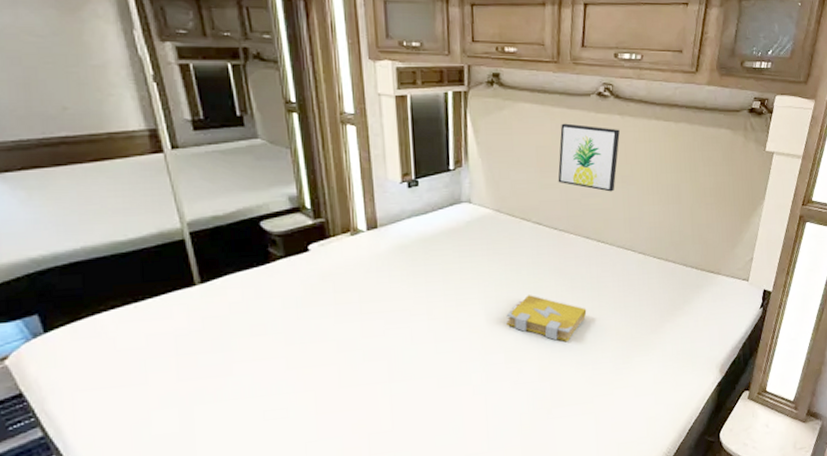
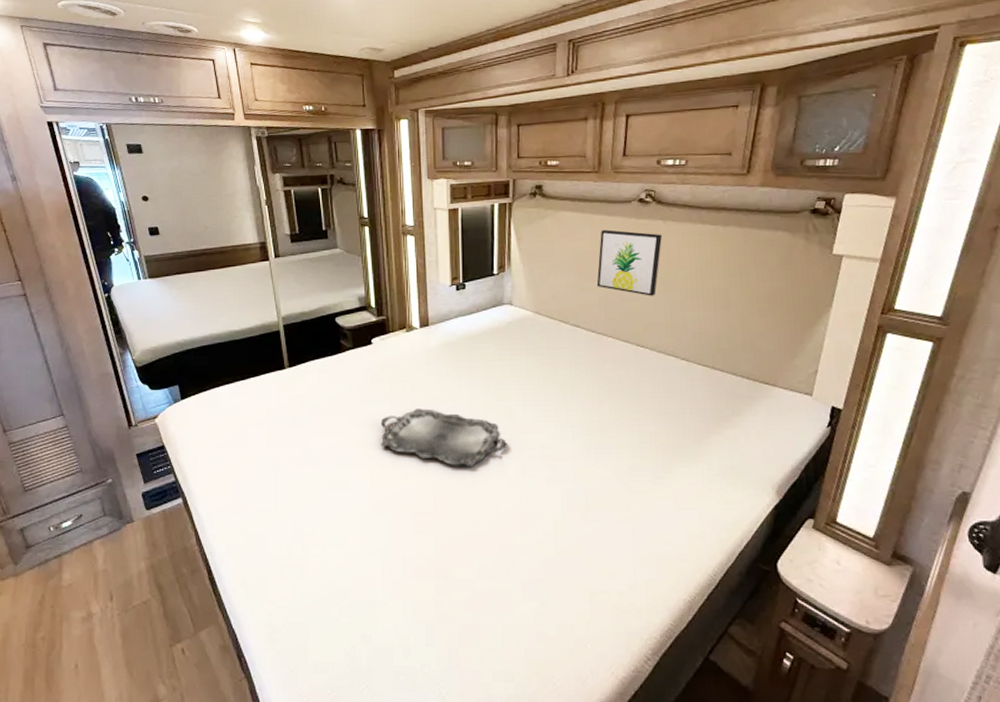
serving tray: none [325,319,470,379] -> present [380,408,507,467]
spell book: present [506,295,587,342] -> none [542,395,625,445]

